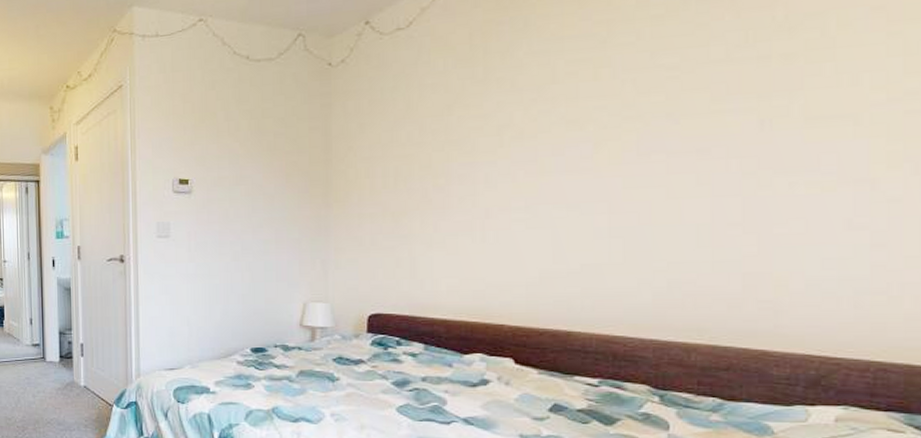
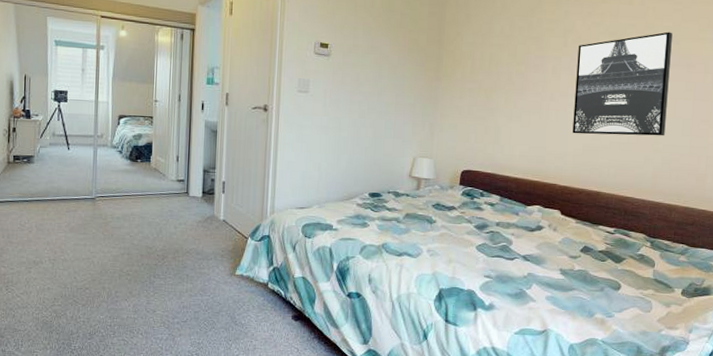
wall art: none [521,108,668,258] -> present [572,32,673,136]

